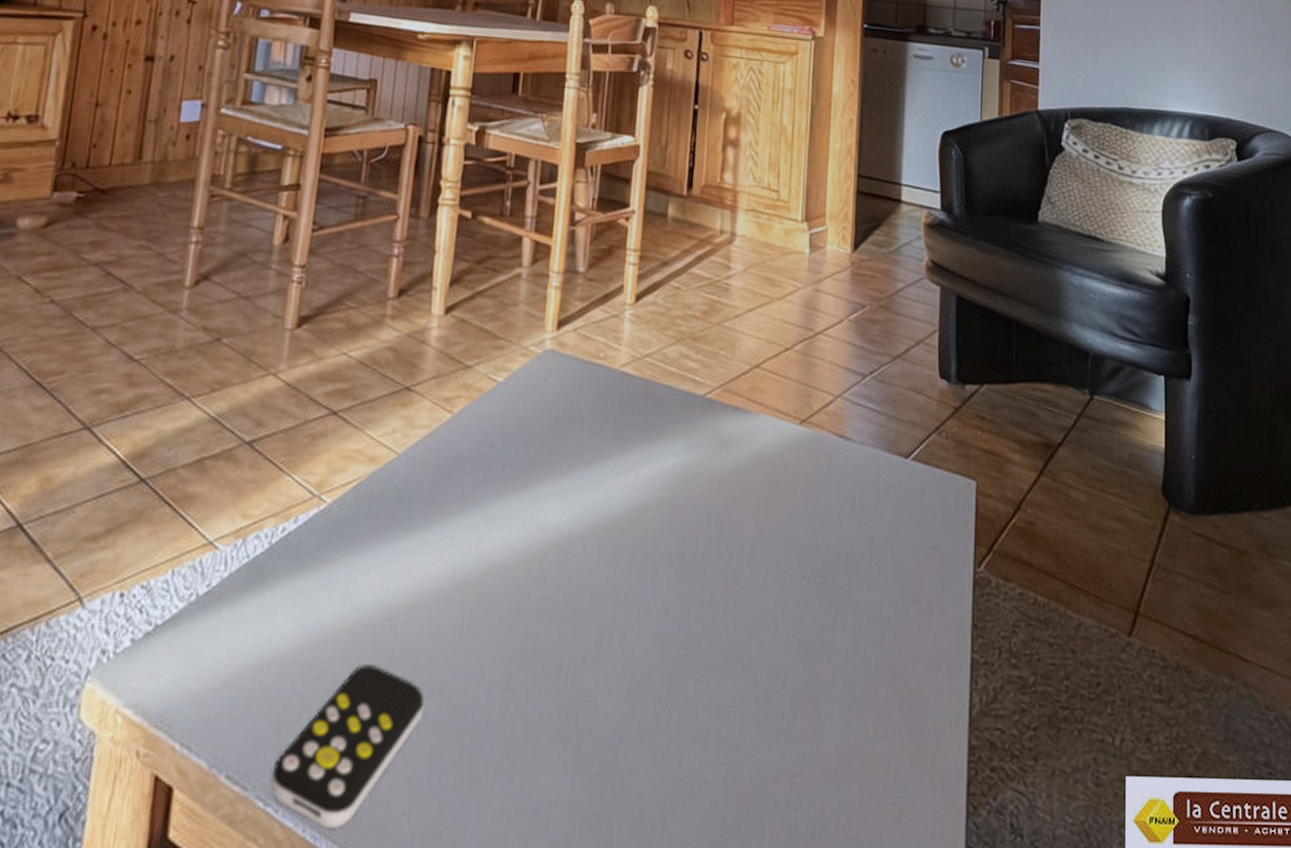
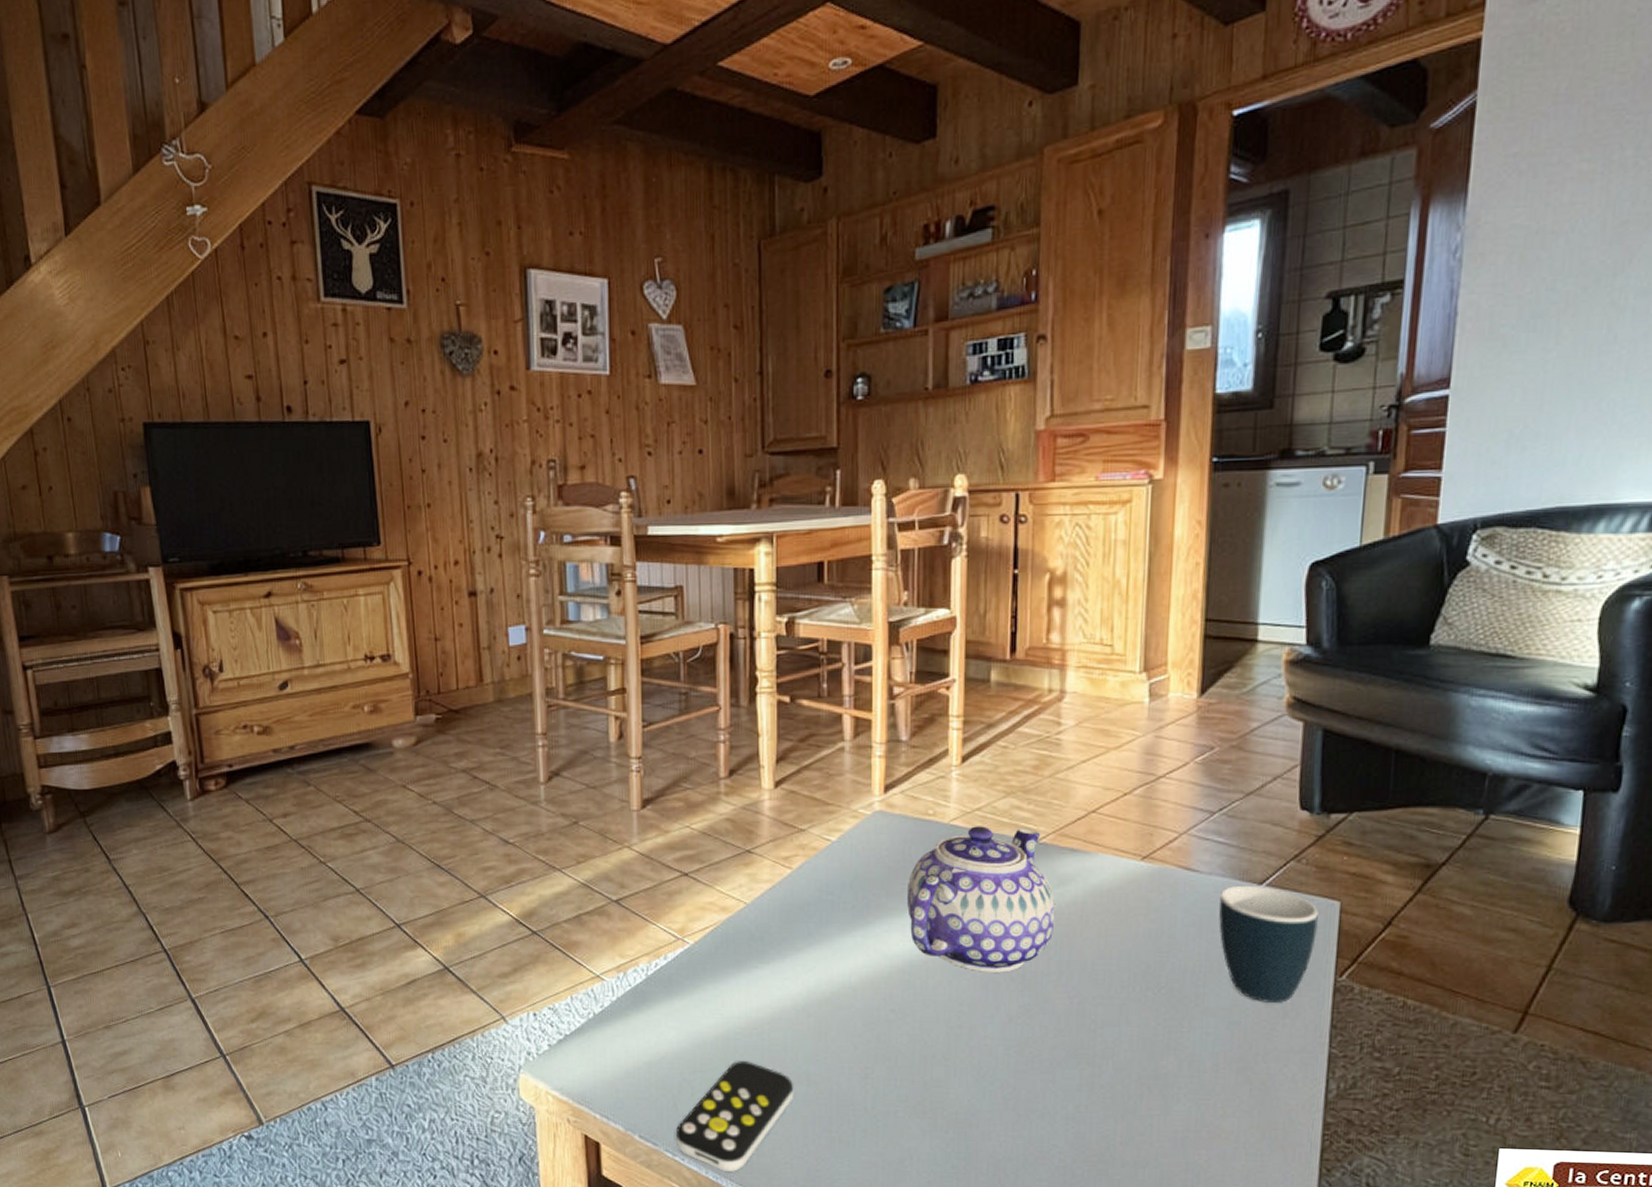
teapot: none [570,374,717,552] -> present [907,826,1054,973]
mug: none [870,458,959,597] -> present [1219,885,1319,1003]

